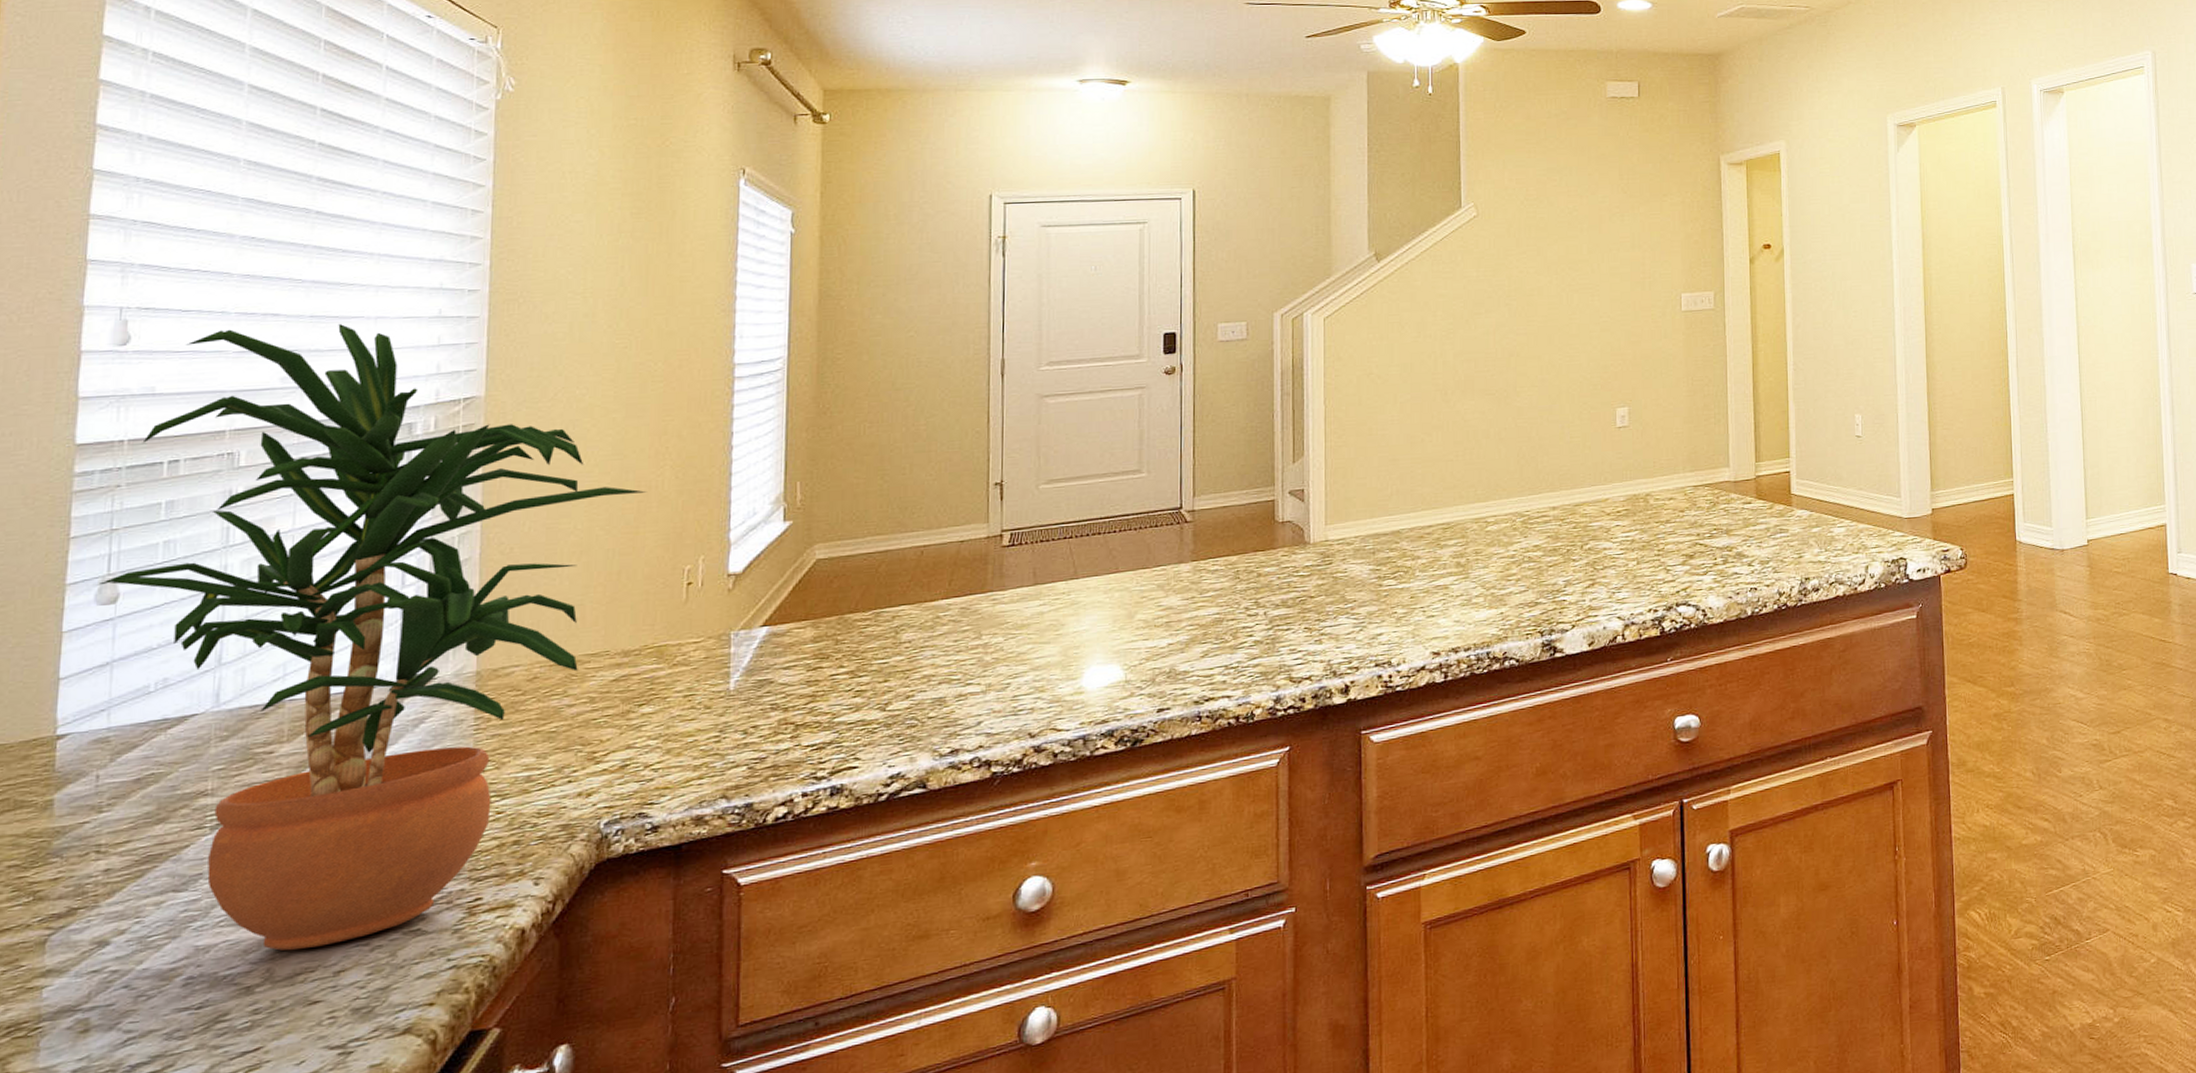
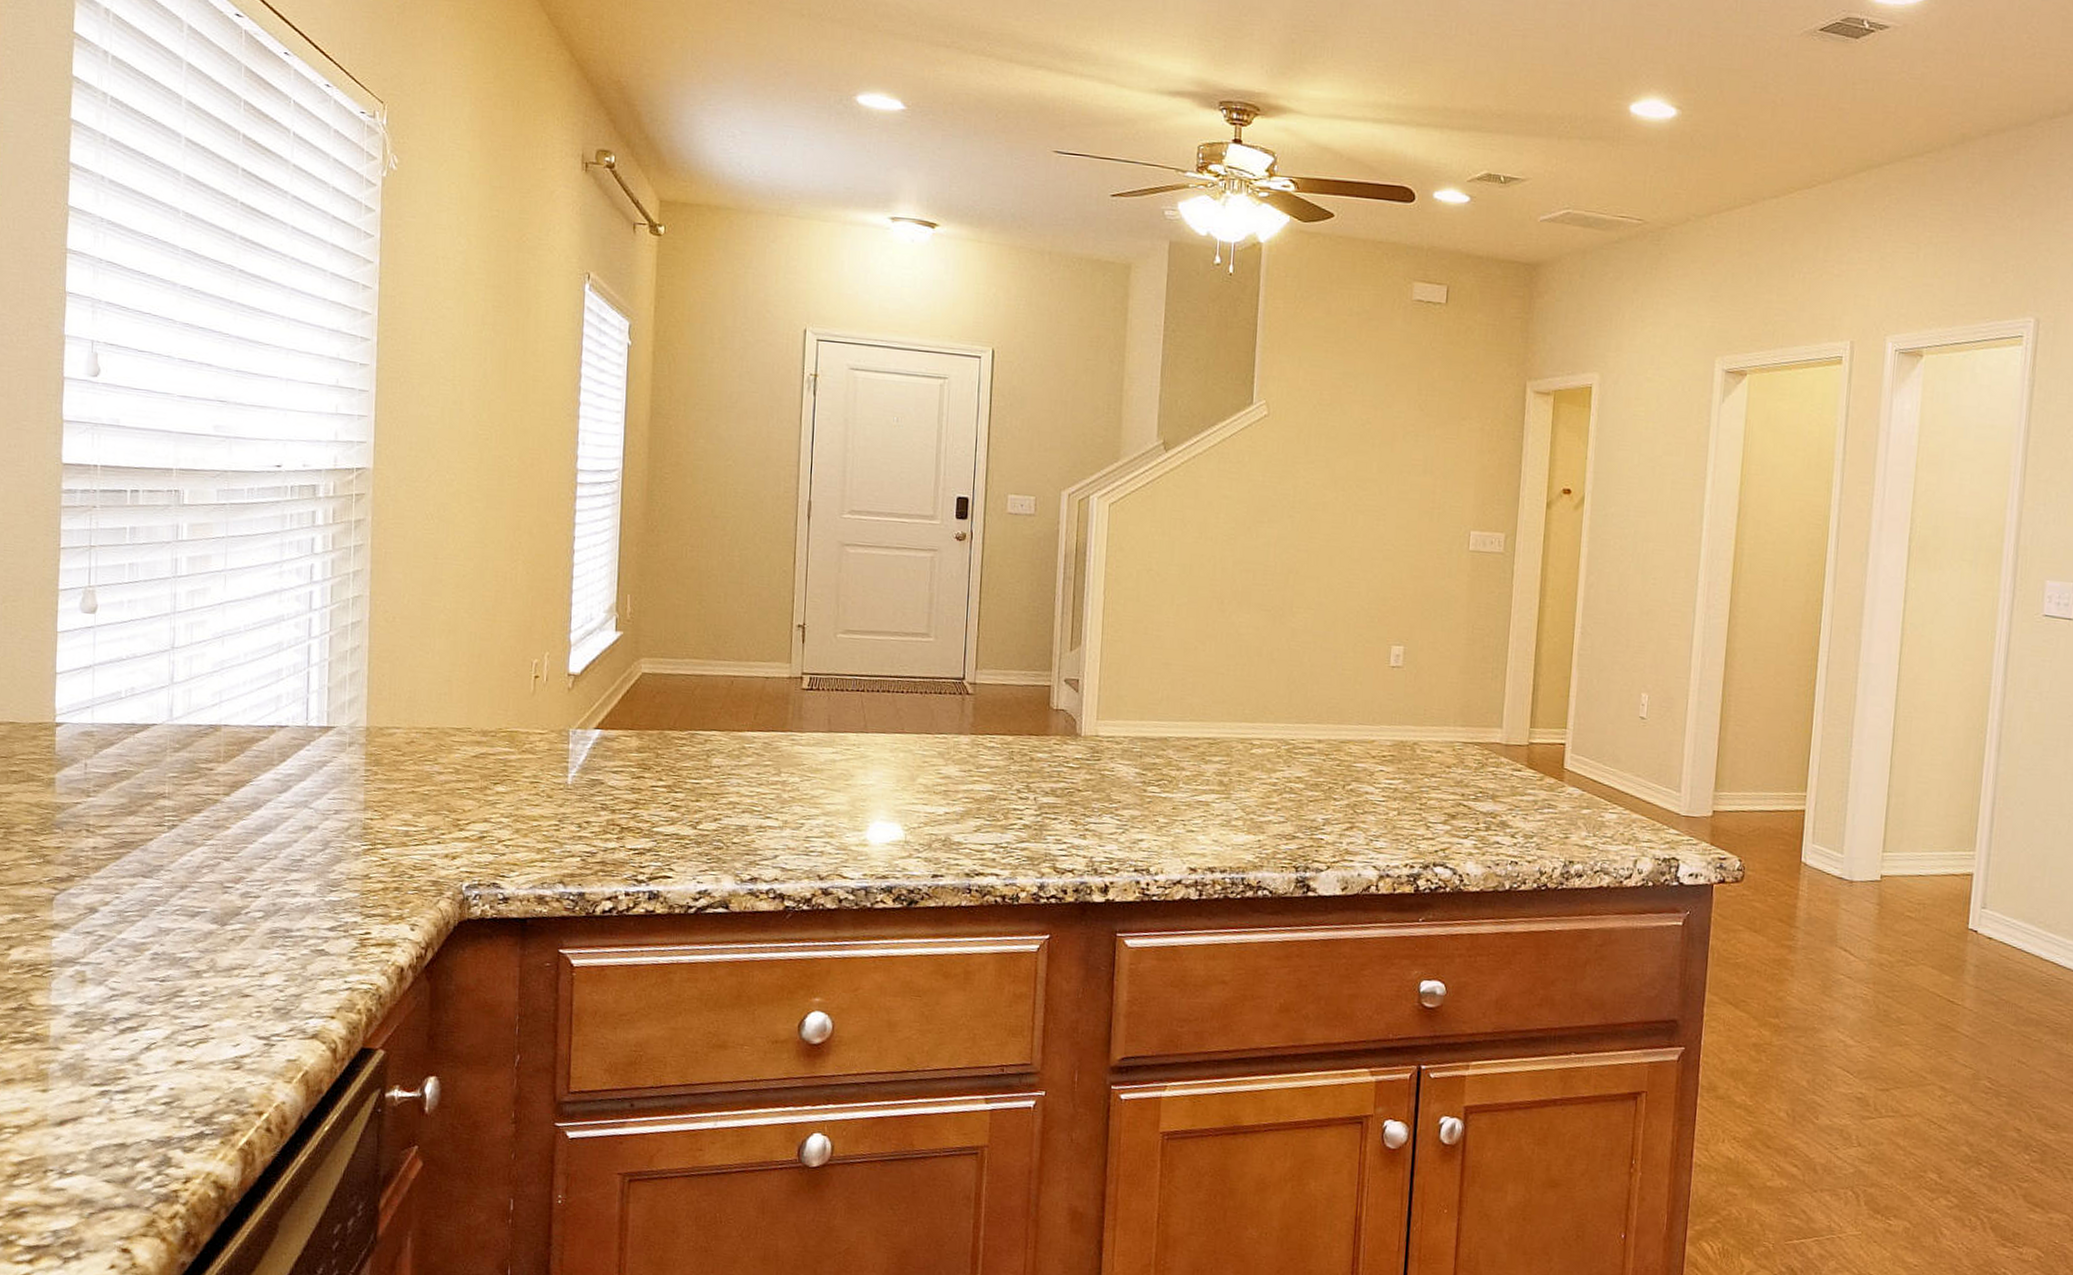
potted plant: present [98,324,647,951] -> none [82,373,503,949]

